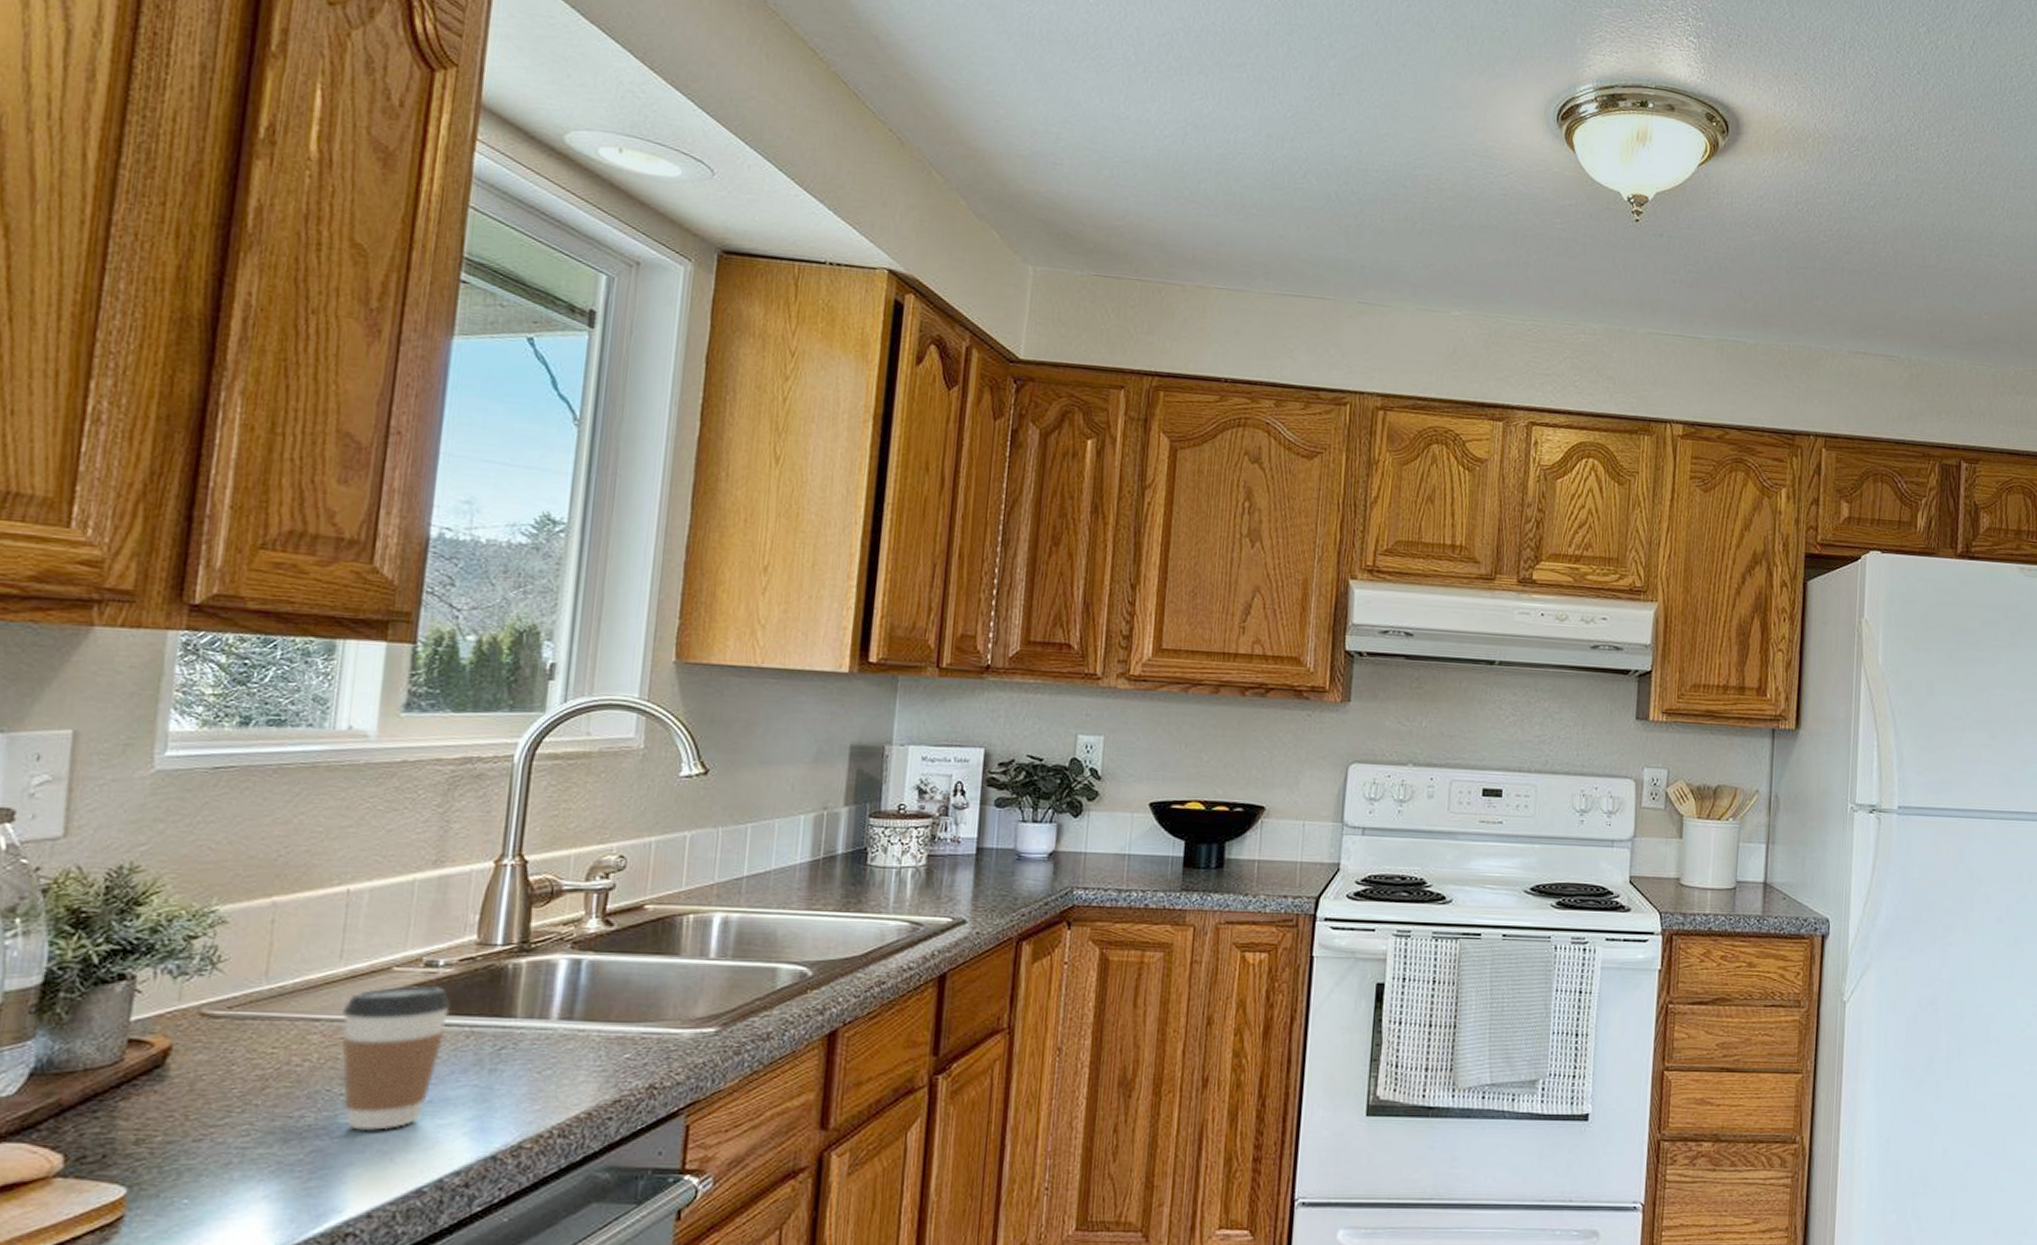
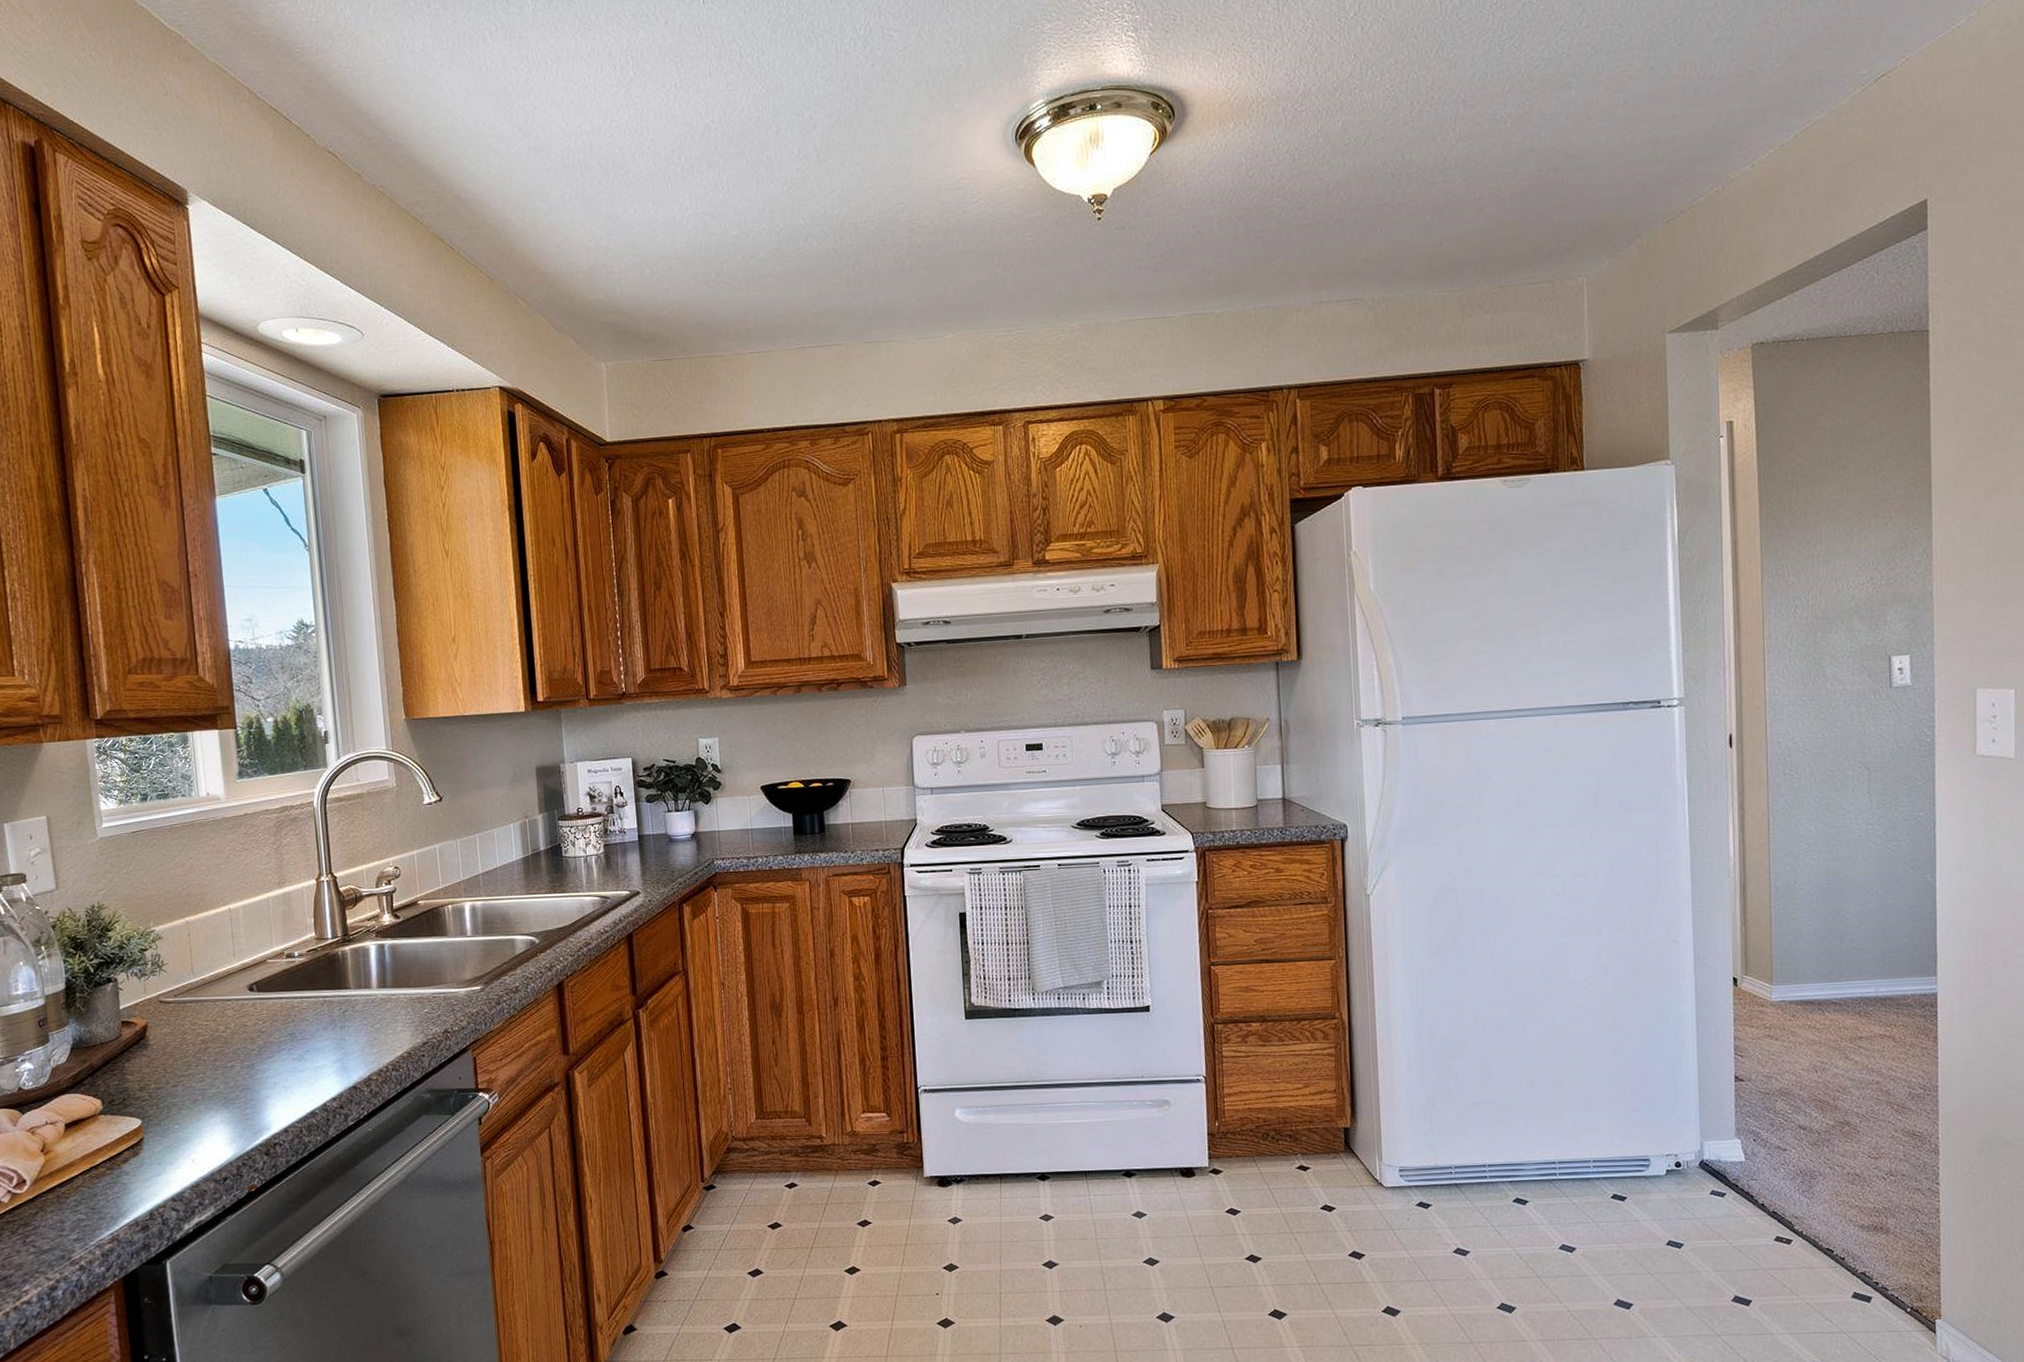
coffee cup: present [342,985,451,1130] -> none [243,970,308,1073]

